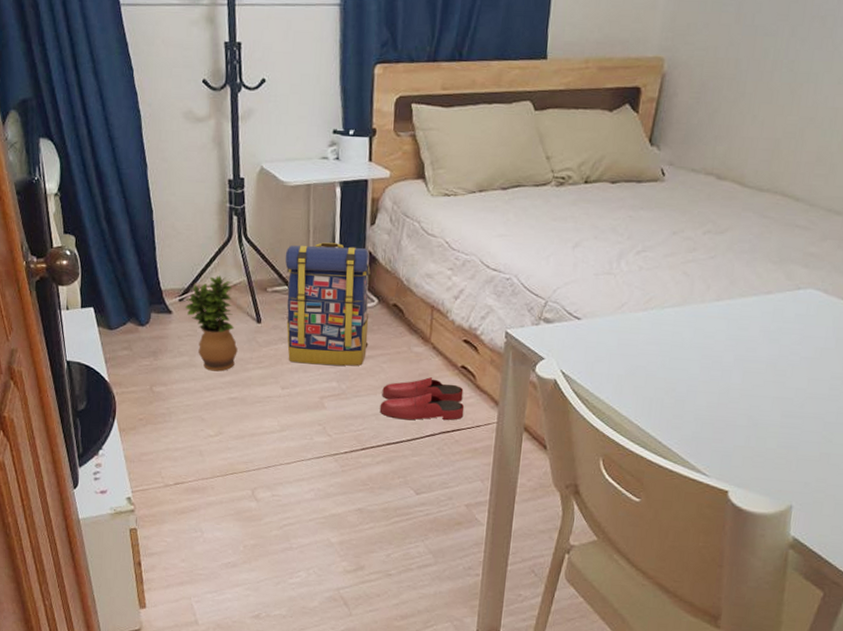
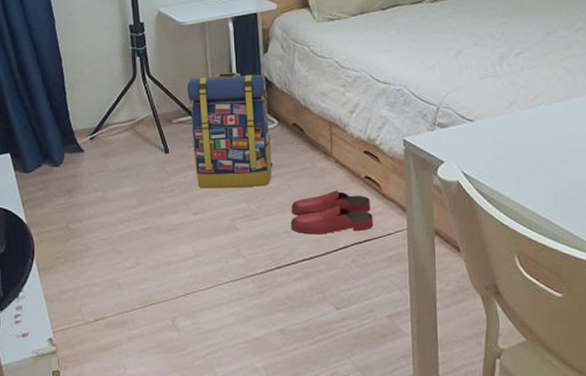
potted plant: present [185,276,238,372] -> none [96,113,148,204]

